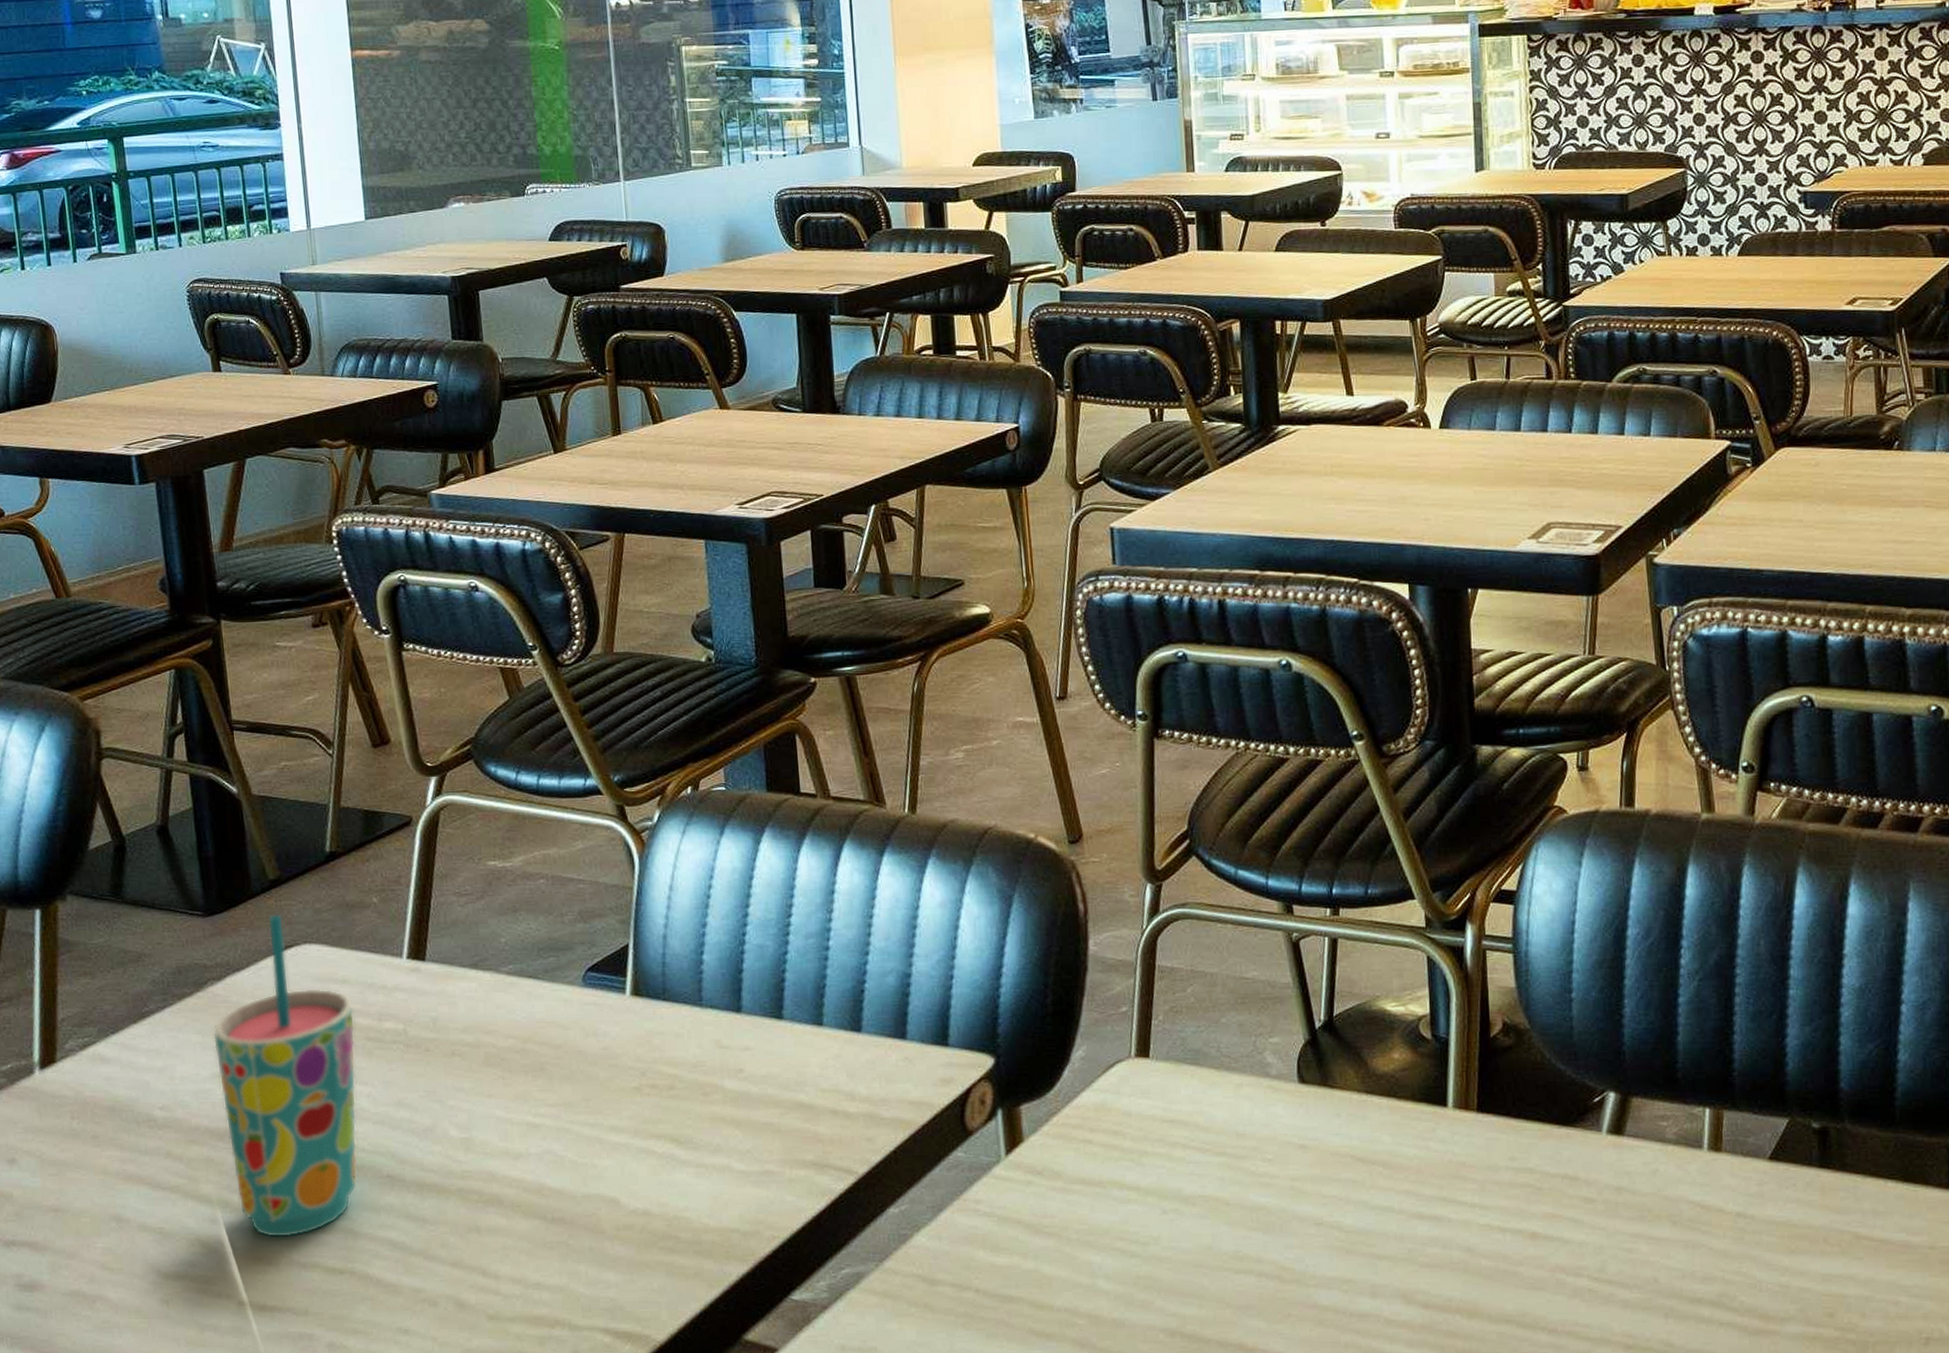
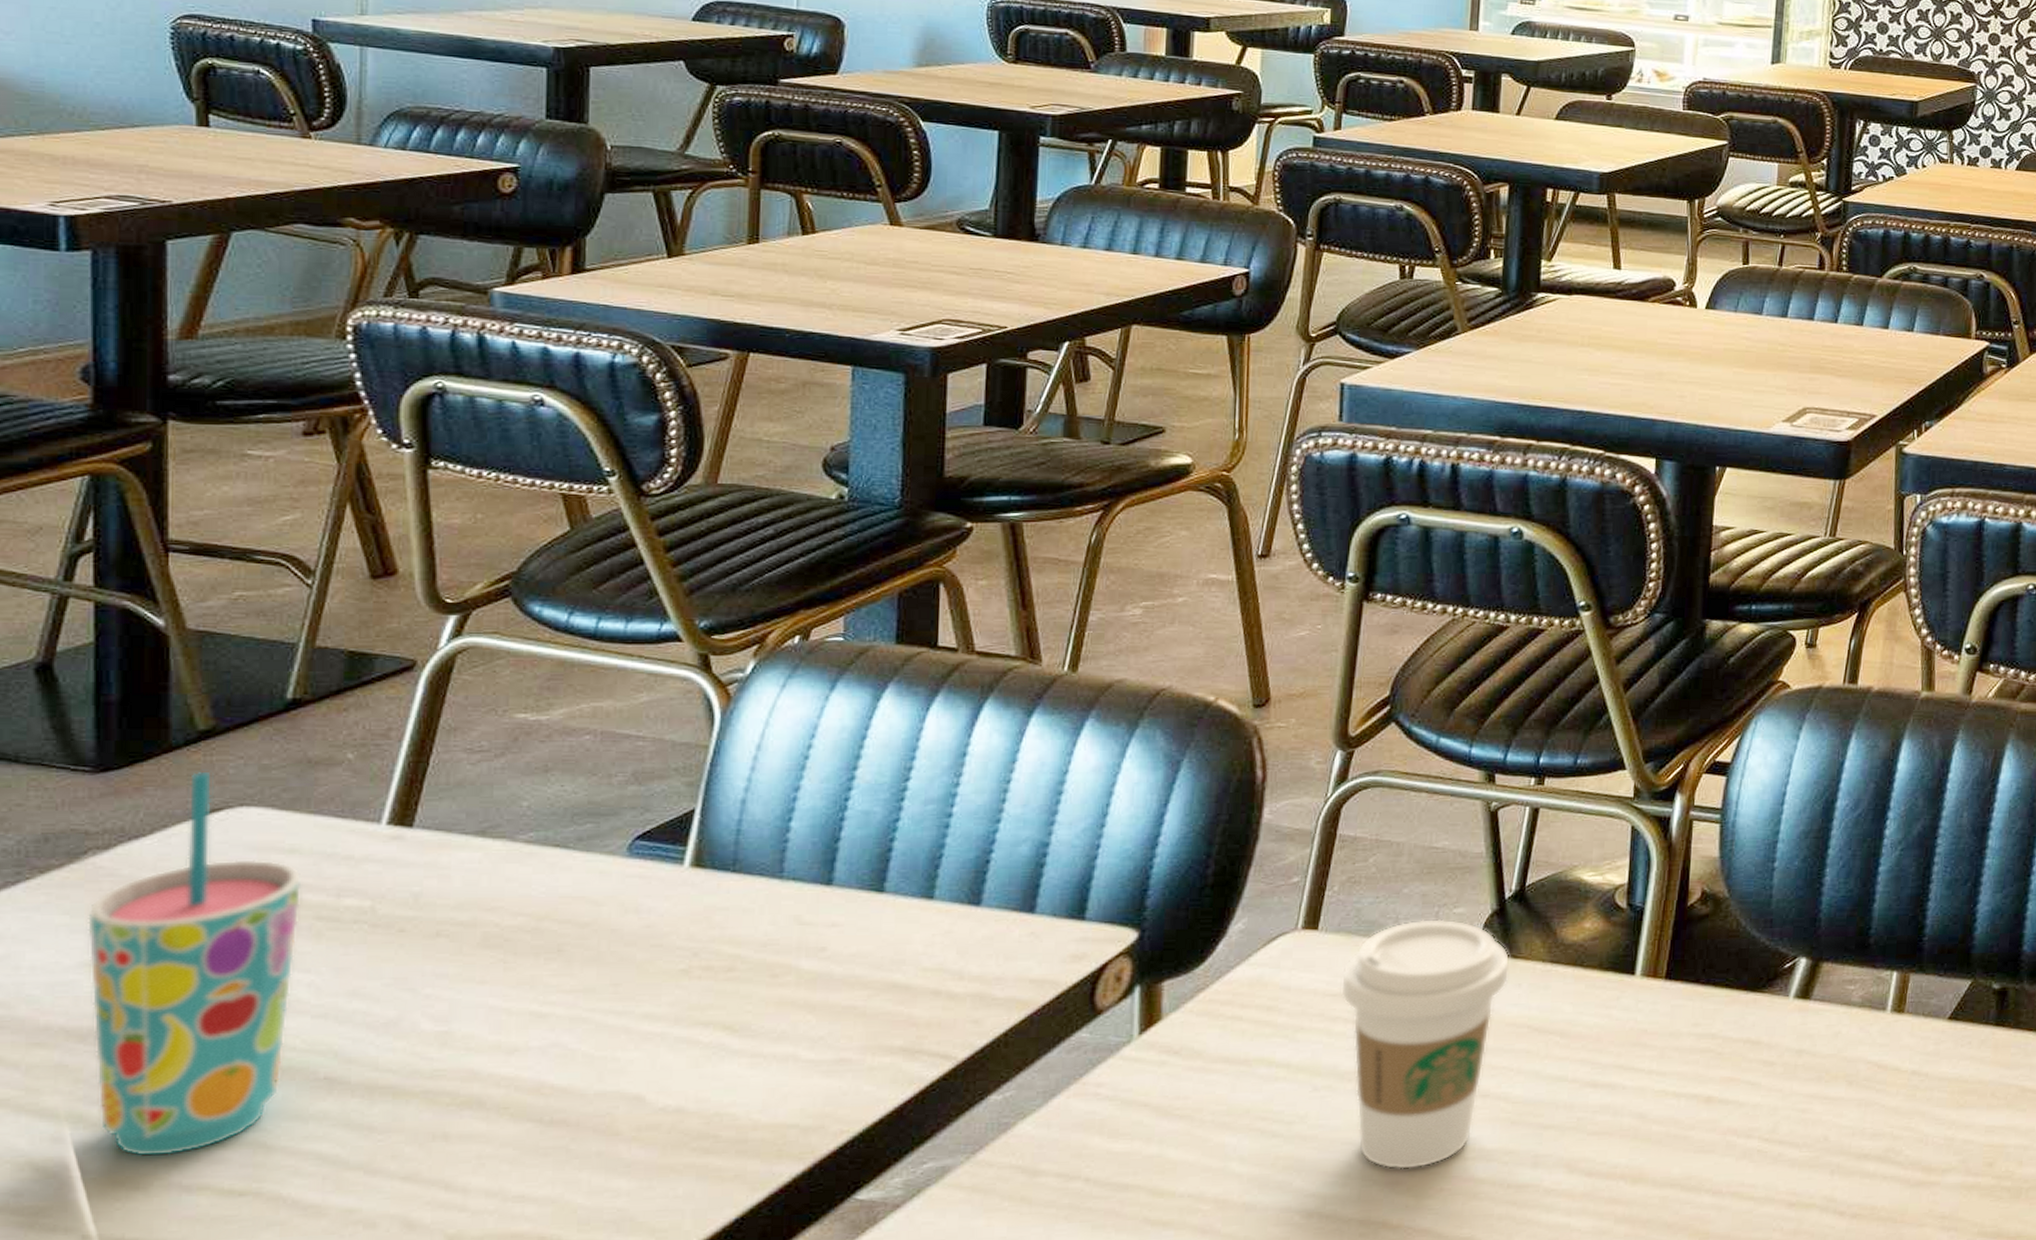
coffee cup: none [1175,1049,1328,1293] -> present [1341,919,1510,1170]

